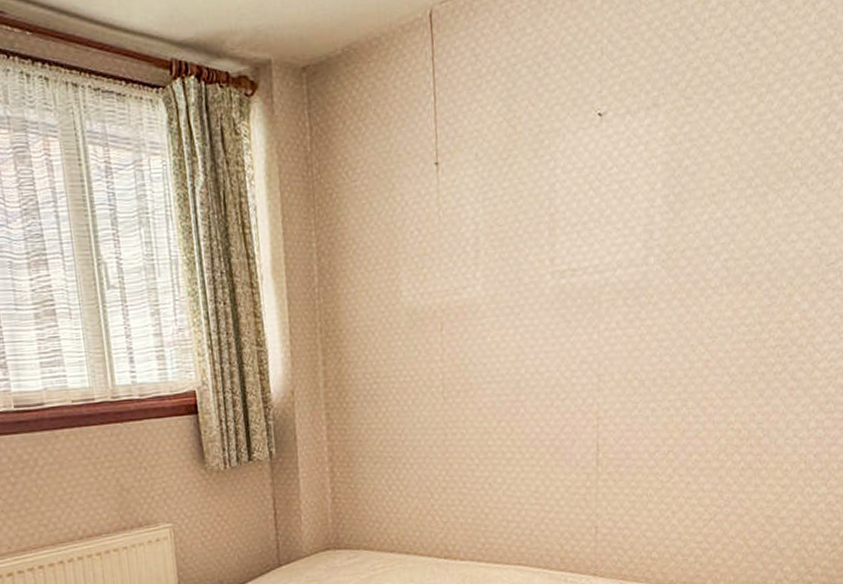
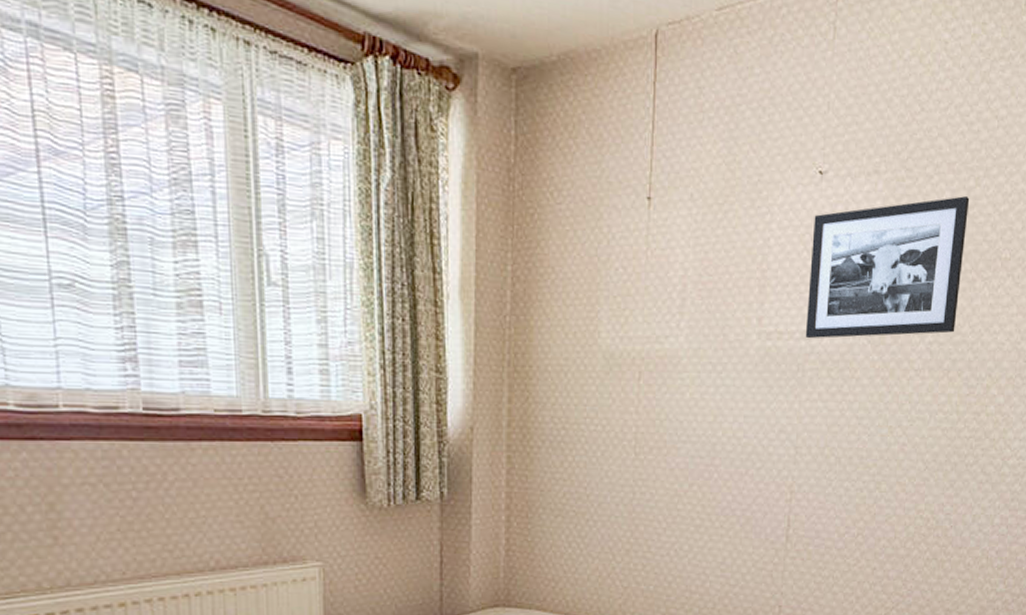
picture frame: none [597,114,754,272] -> present [805,196,970,339]

